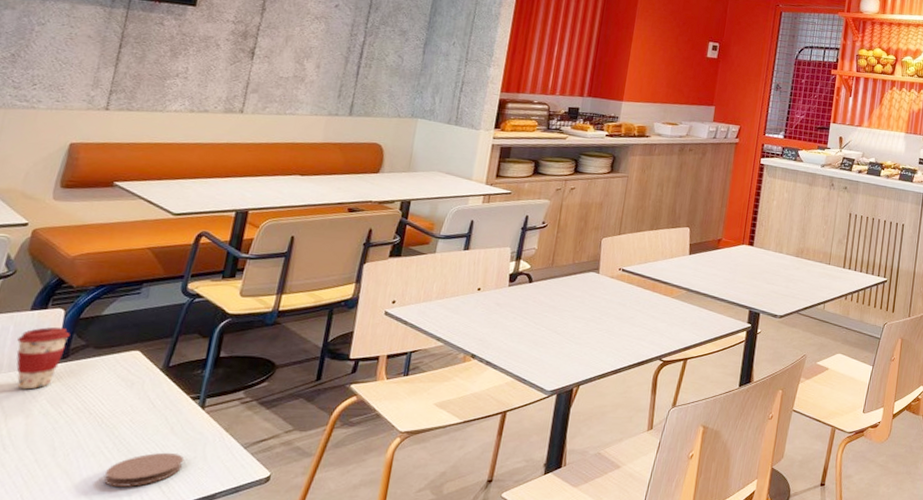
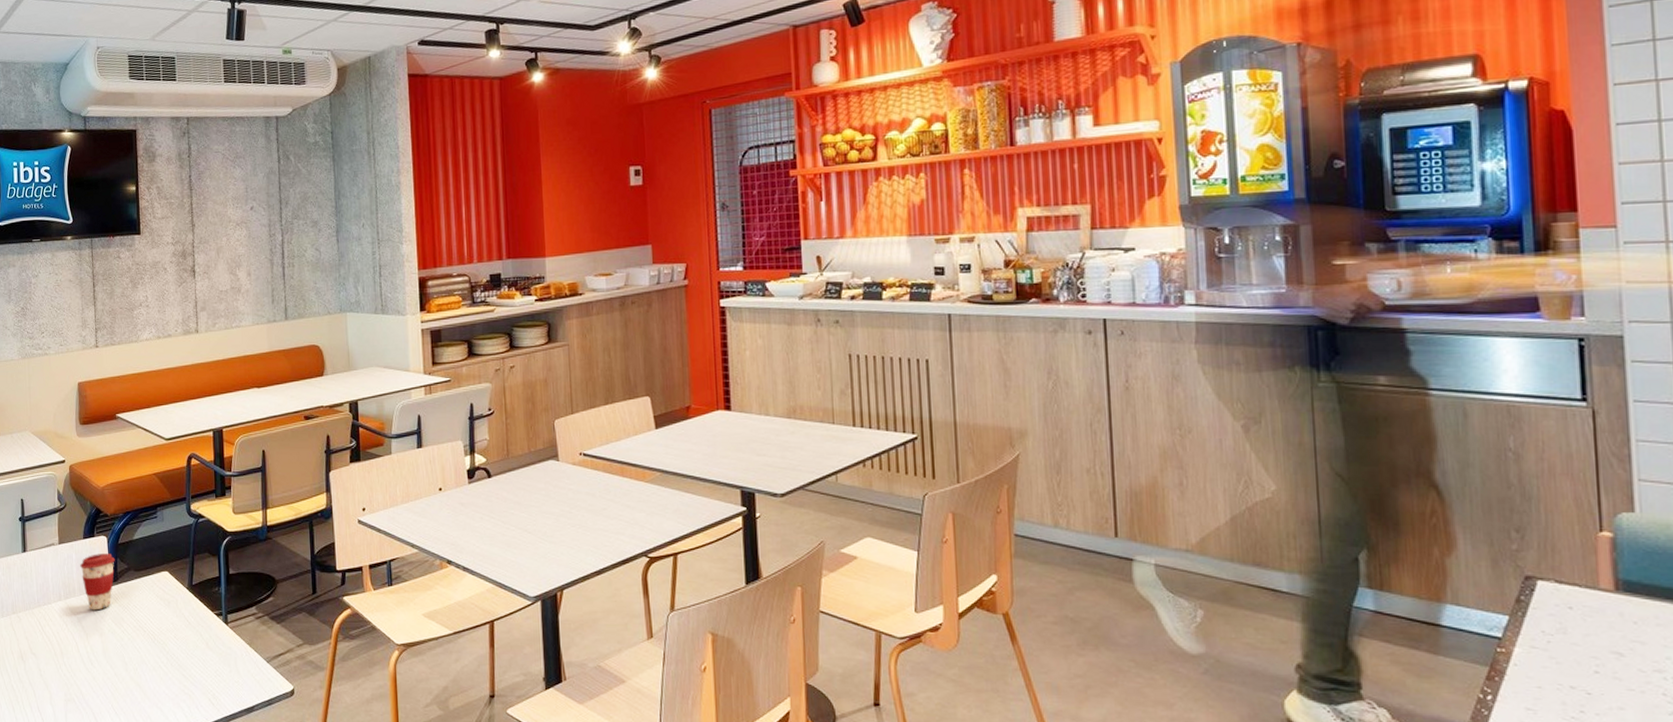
coaster: present [104,452,184,487] -> none [167,666,223,699]

